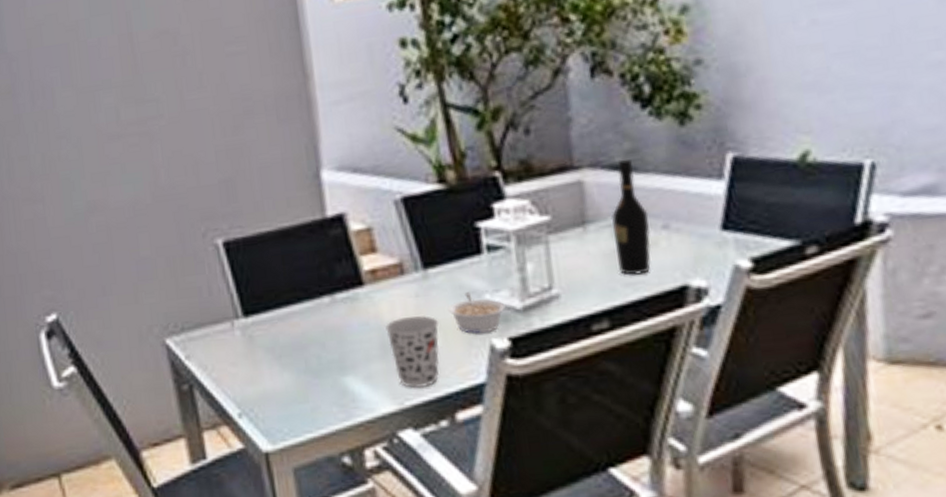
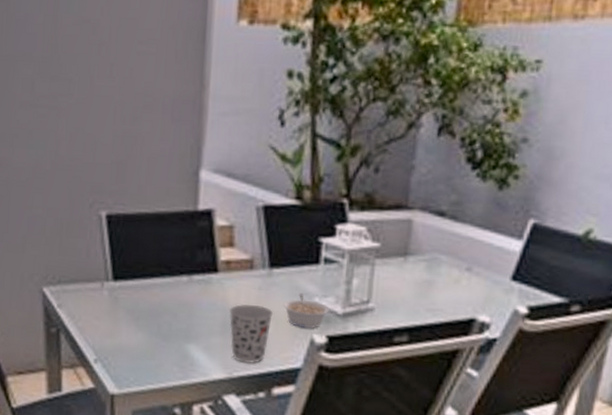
wine bottle: present [611,158,651,275] -> none [425,208,458,304]

